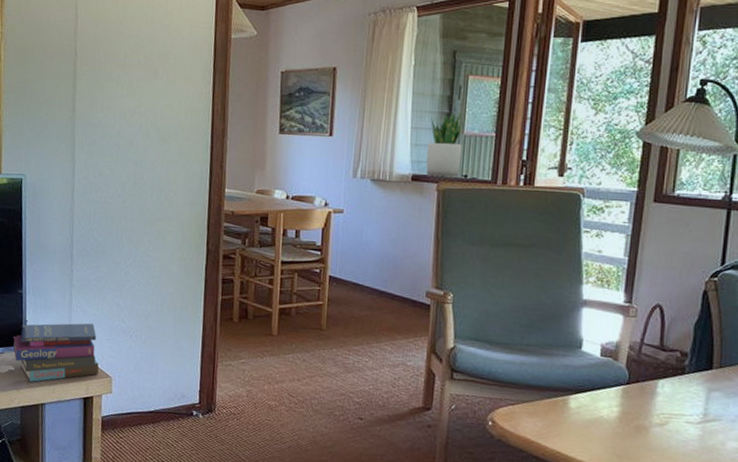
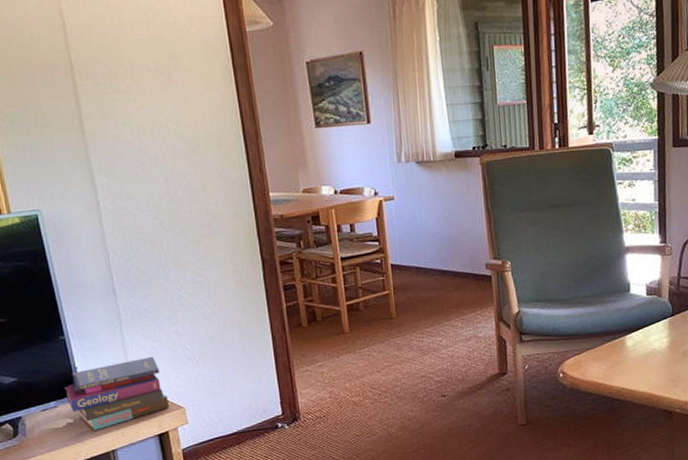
planter: present [426,111,465,178] -> none [464,83,499,151]

